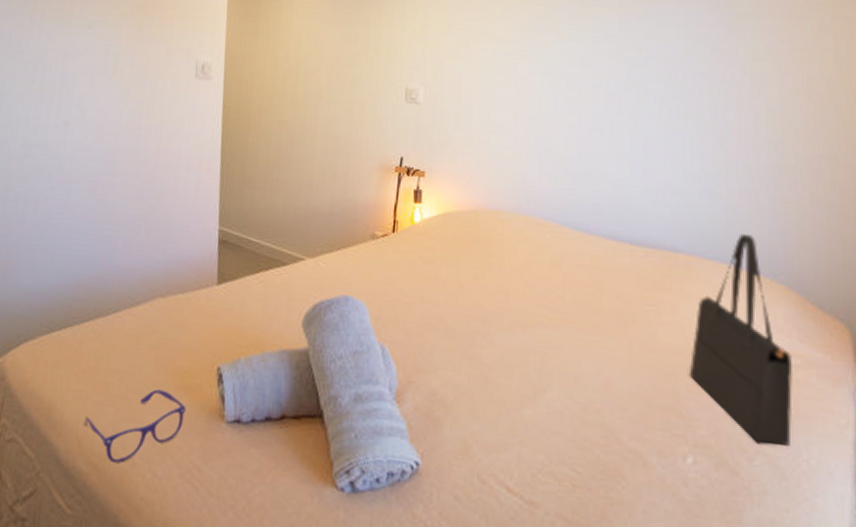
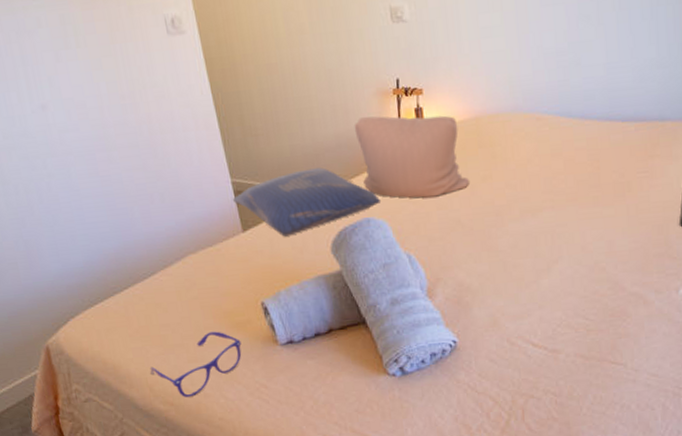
cushion: none [215,231,363,299] -> present [232,167,380,237]
cushion: none [349,189,459,287] -> present [354,115,469,199]

